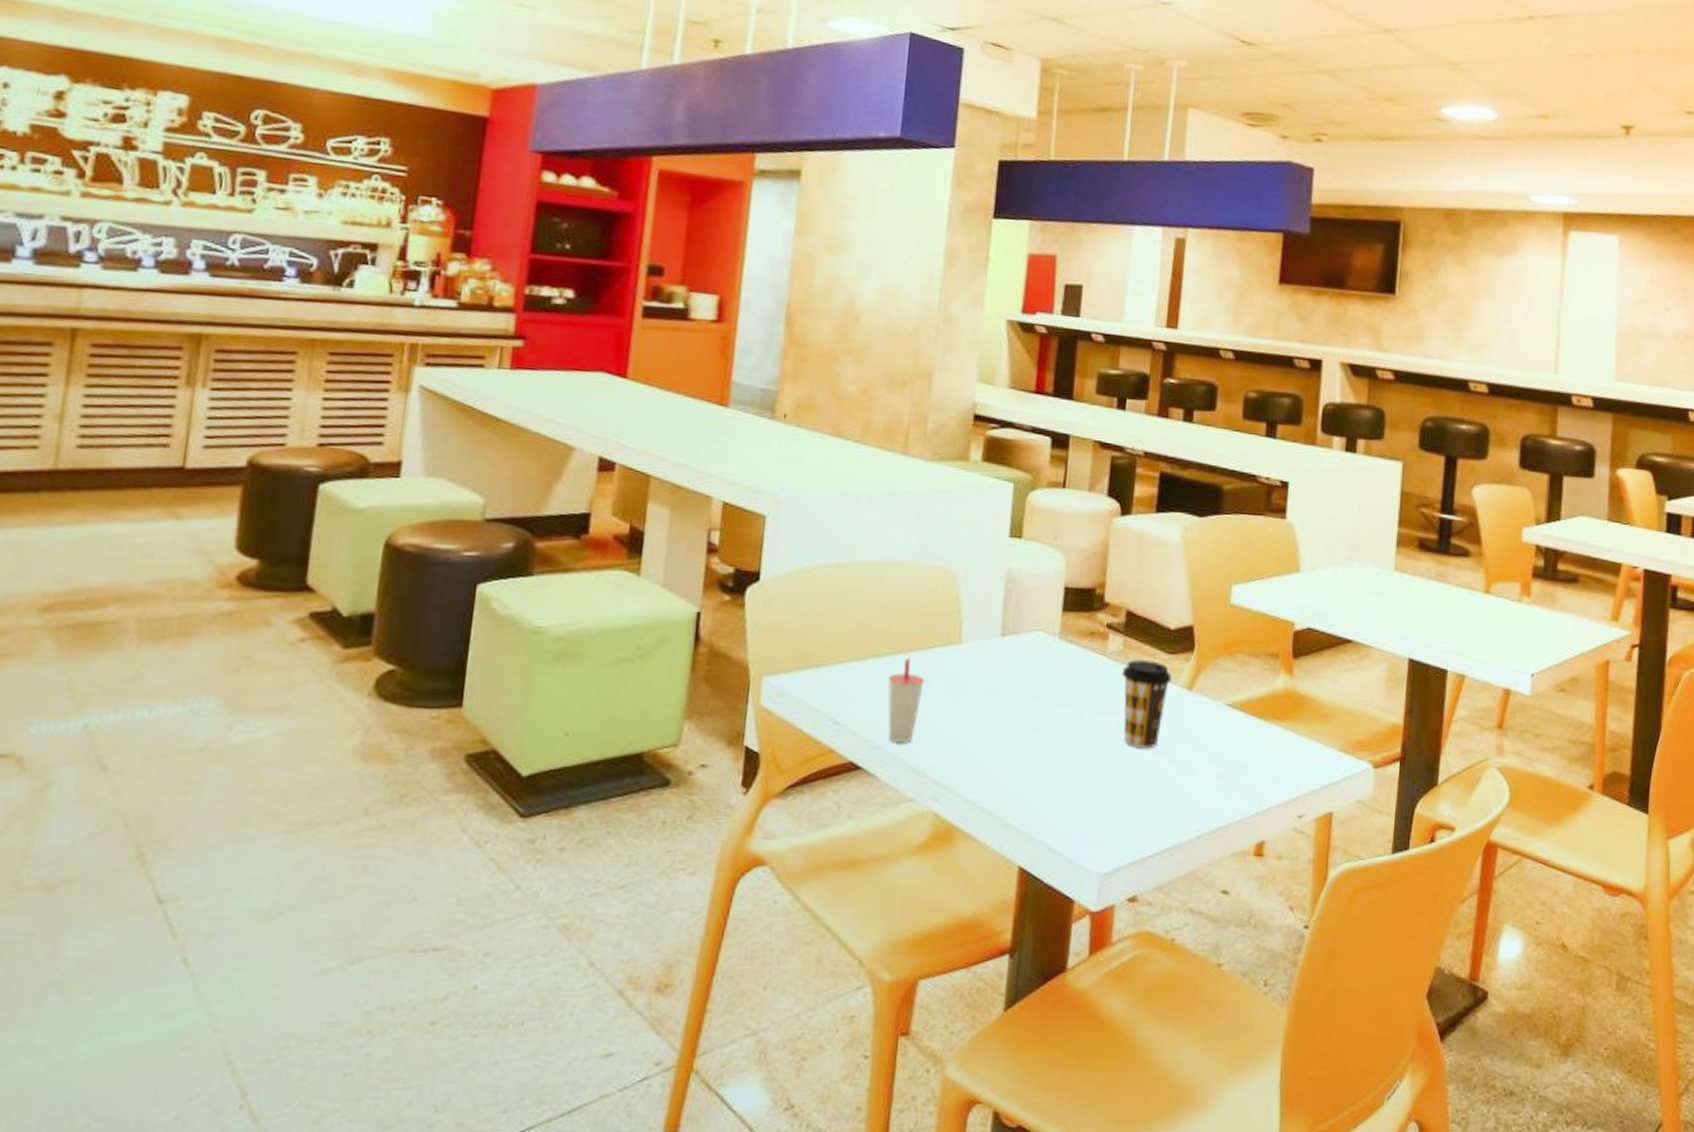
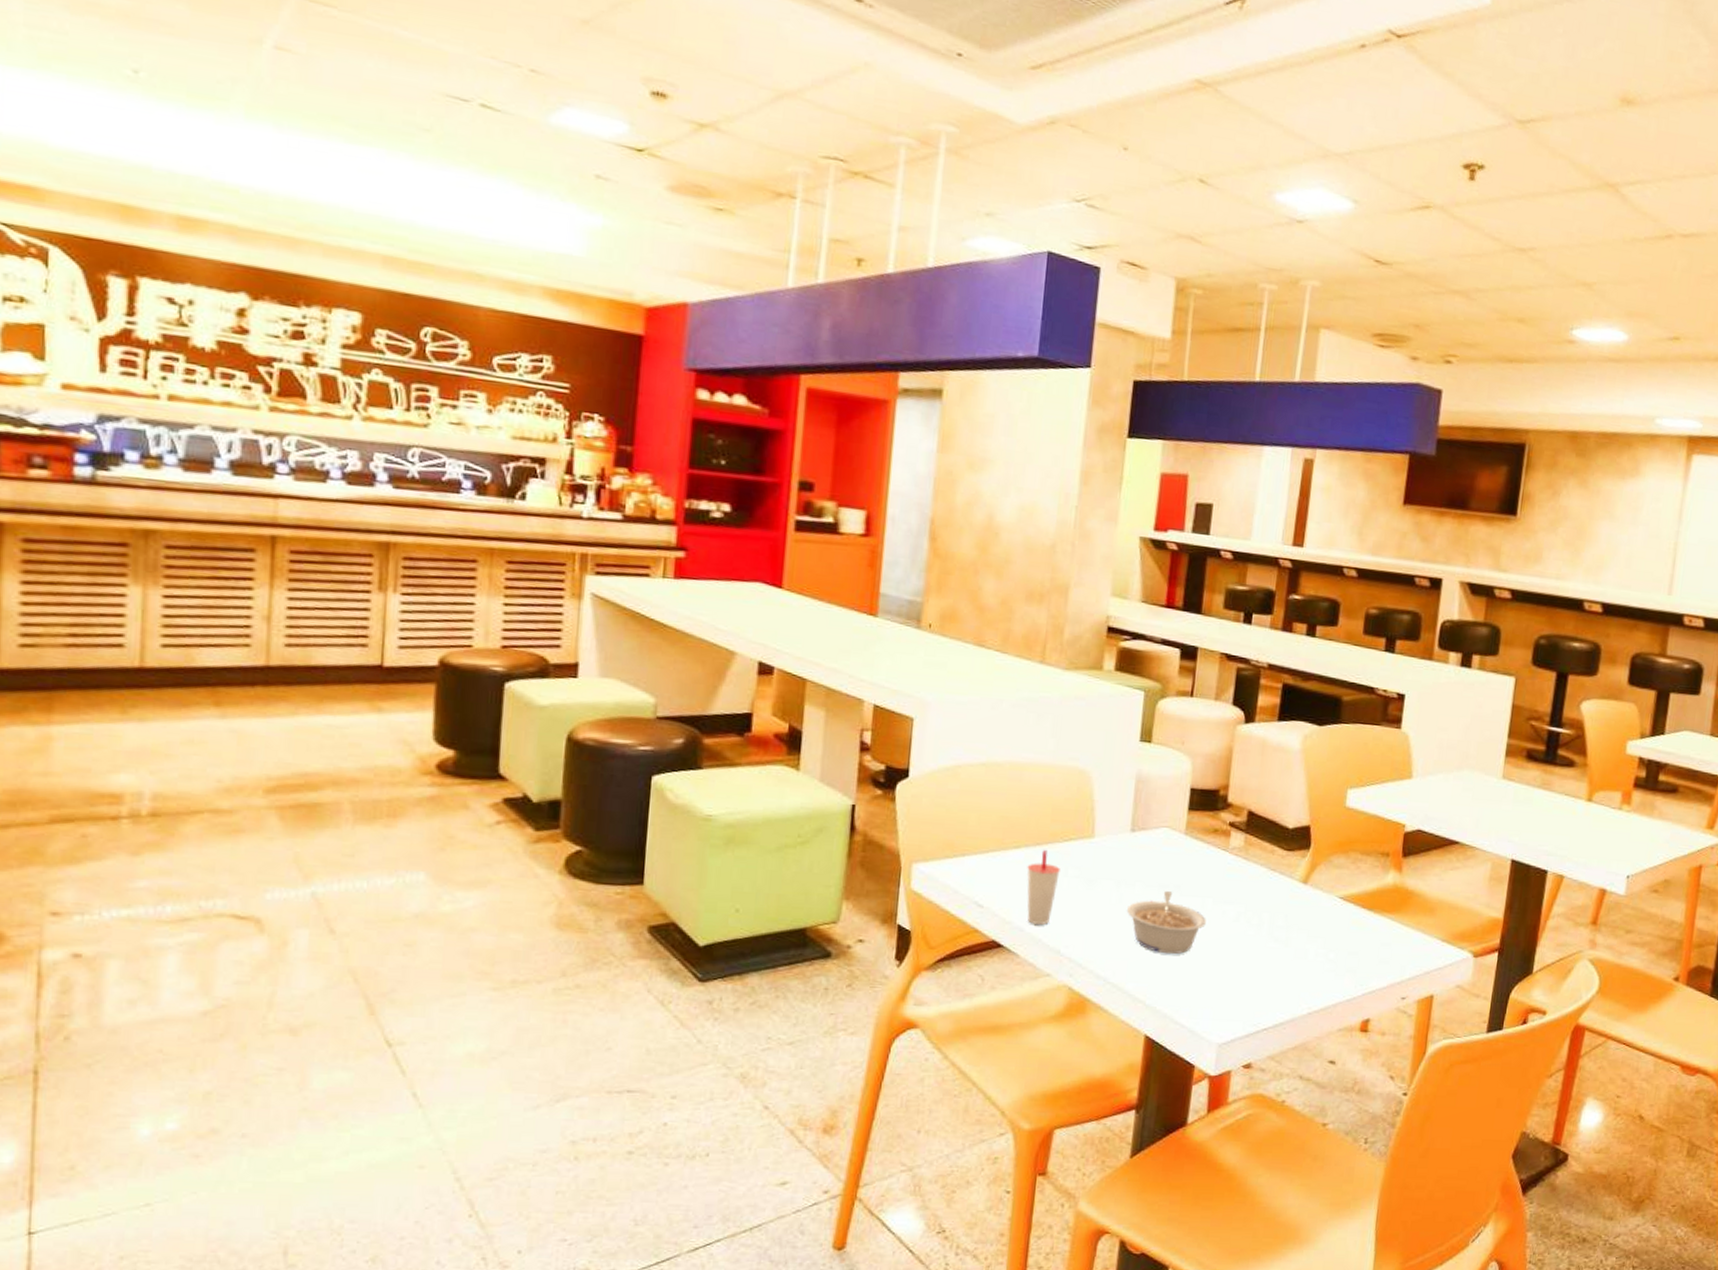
legume: none [996,702,1084,773] -> present [1126,891,1206,955]
coffee cup: present [1122,660,1172,749] -> none [1242,855,1289,935]

